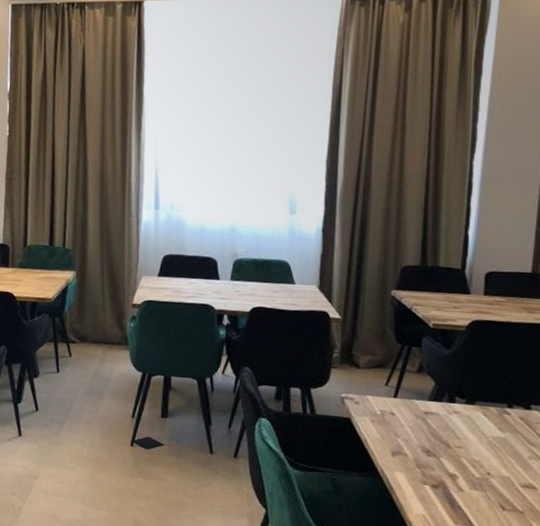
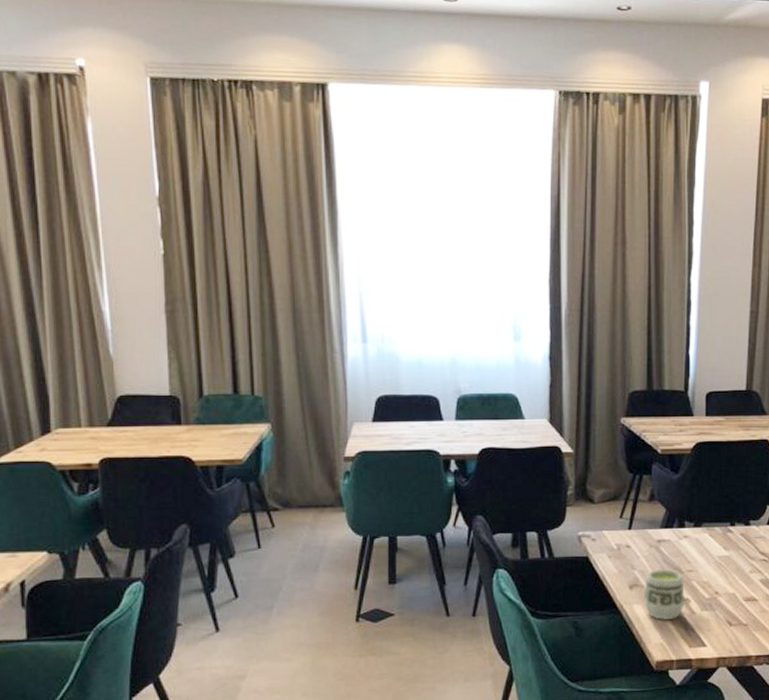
cup: none [406,440,453,493] -> present [643,569,686,621]

